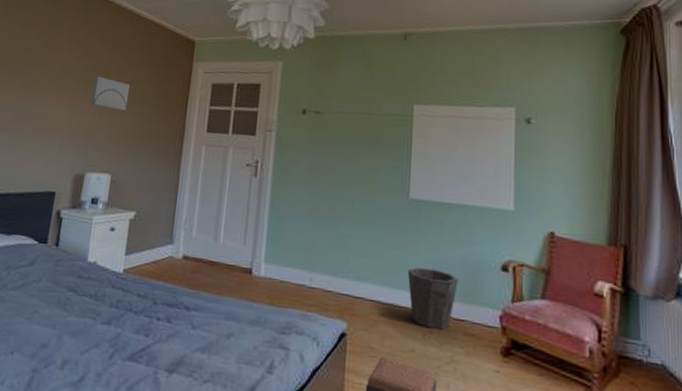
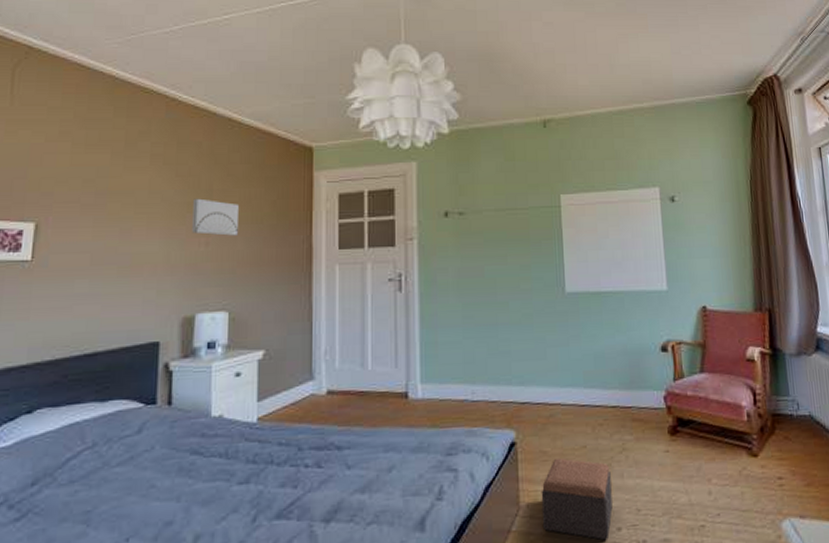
waste bin: present [407,267,458,330] -> none [571,360,622,421]

